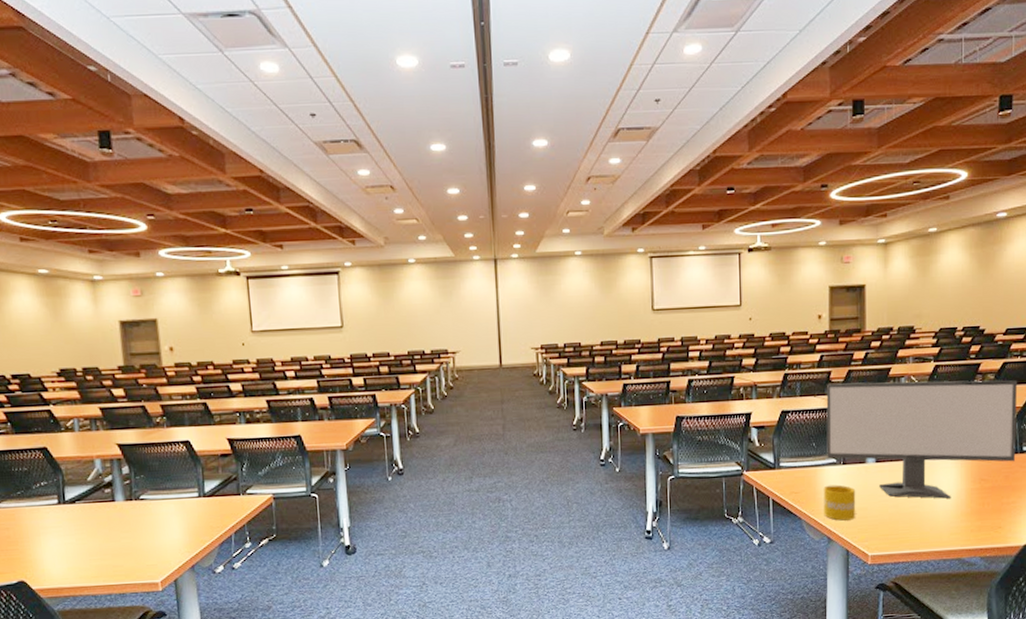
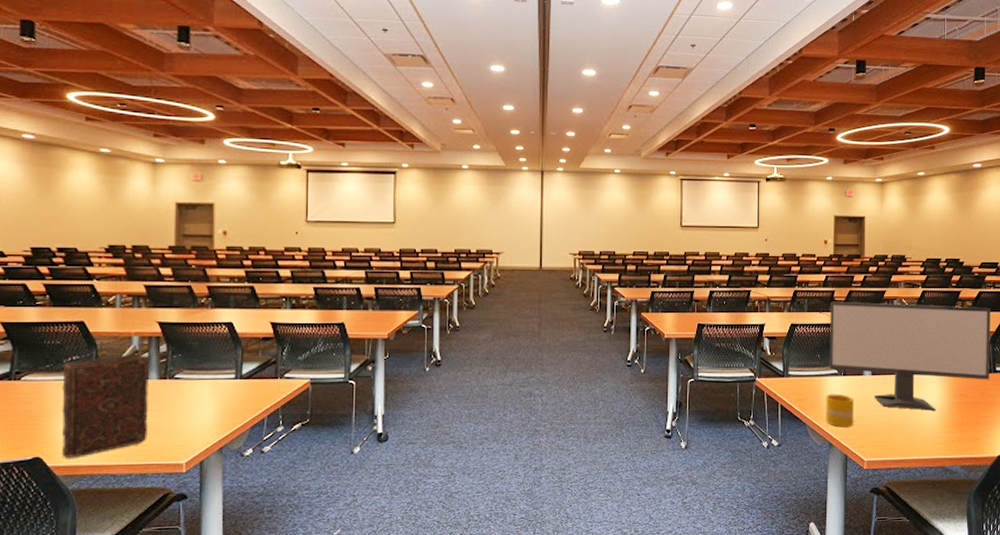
book: none [32,476,122,581] -> present [61,353,149,458]

